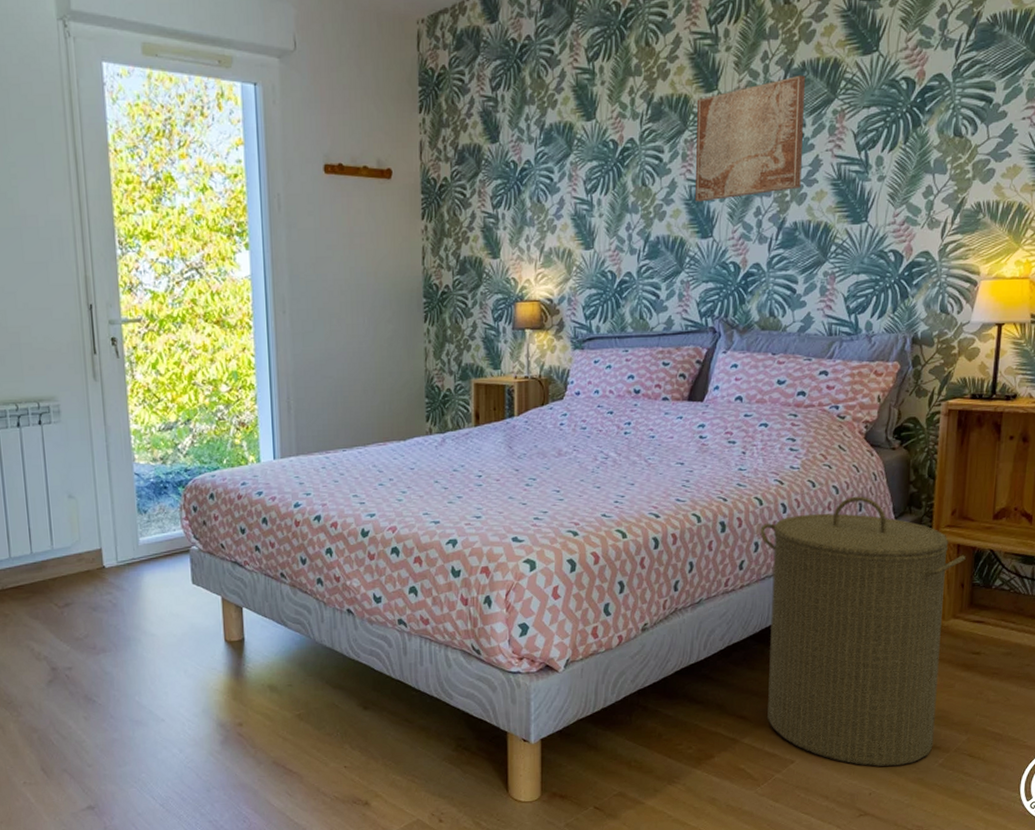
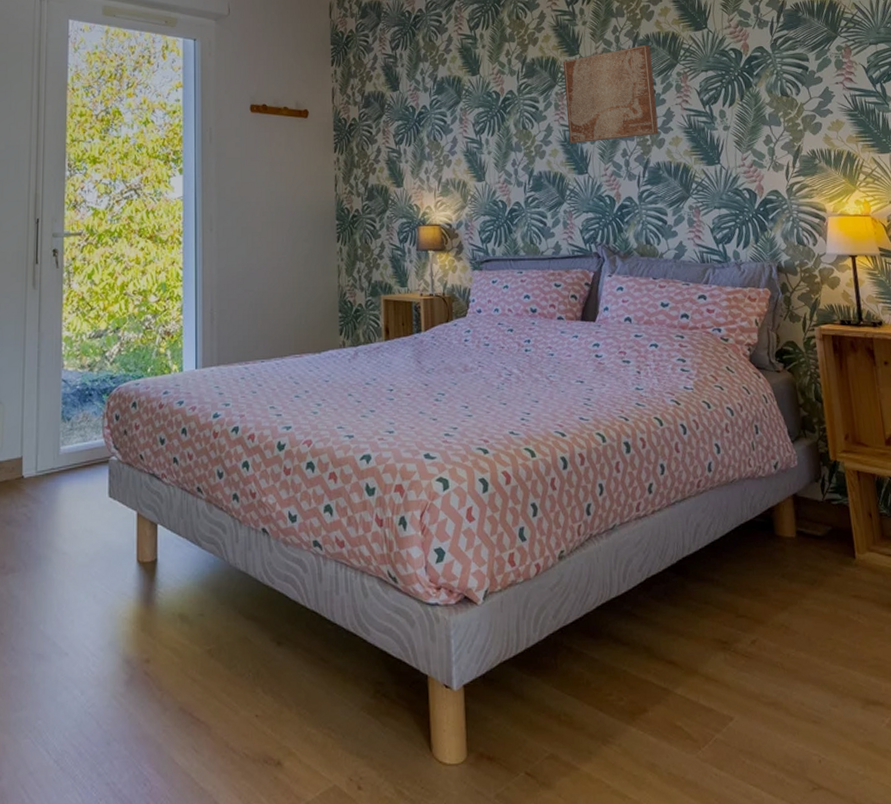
laundry hamper: present [760,496,966,767] -> none [664,418,876,727]

